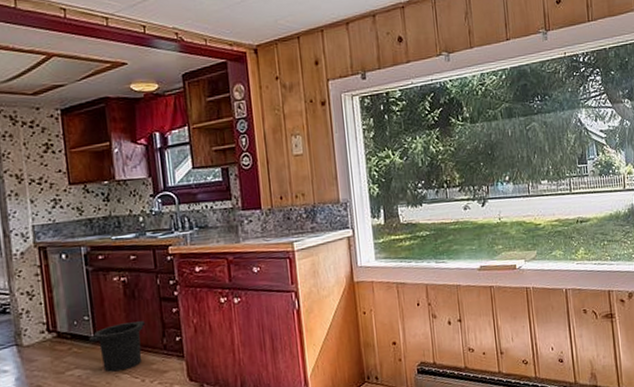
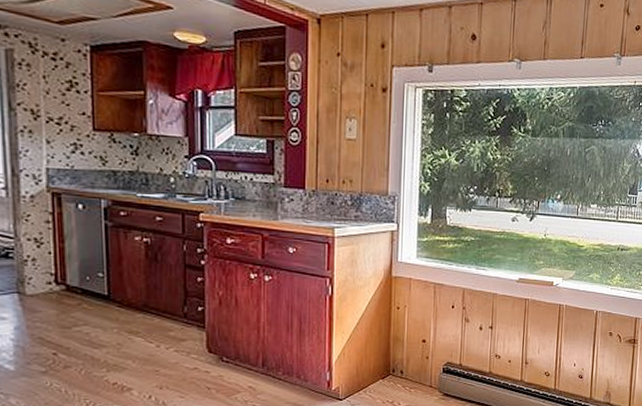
trash can: present [89,321,146,373] -> none [102,285,167,334]

